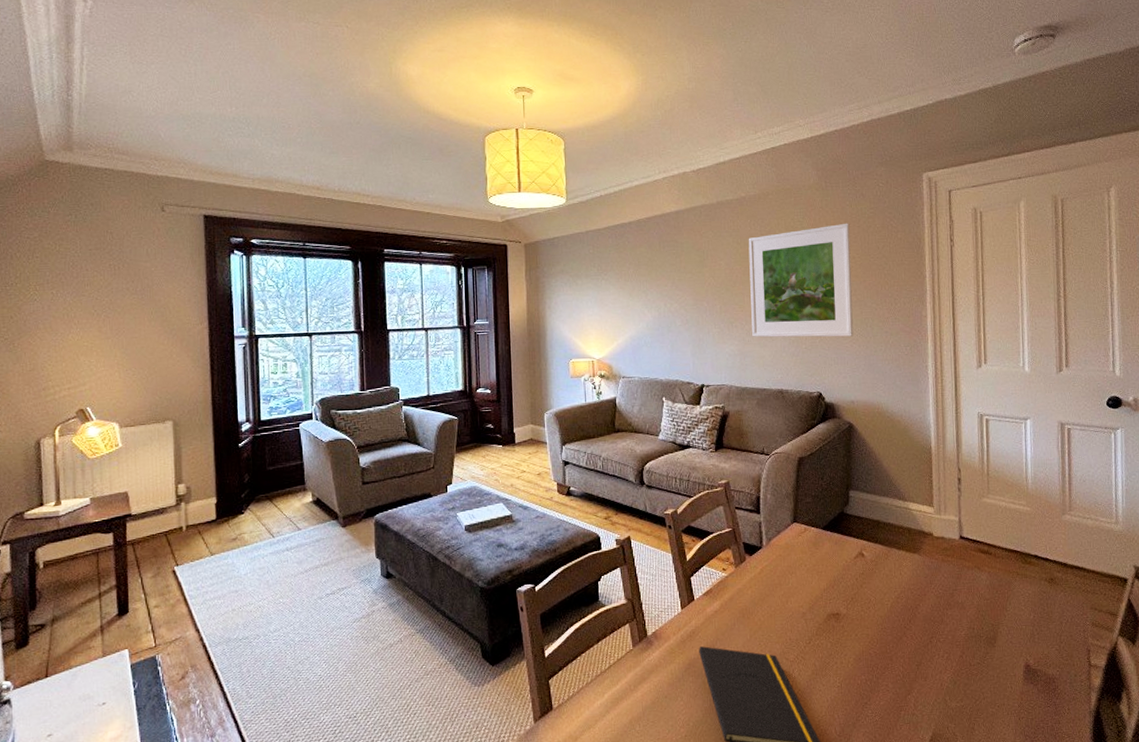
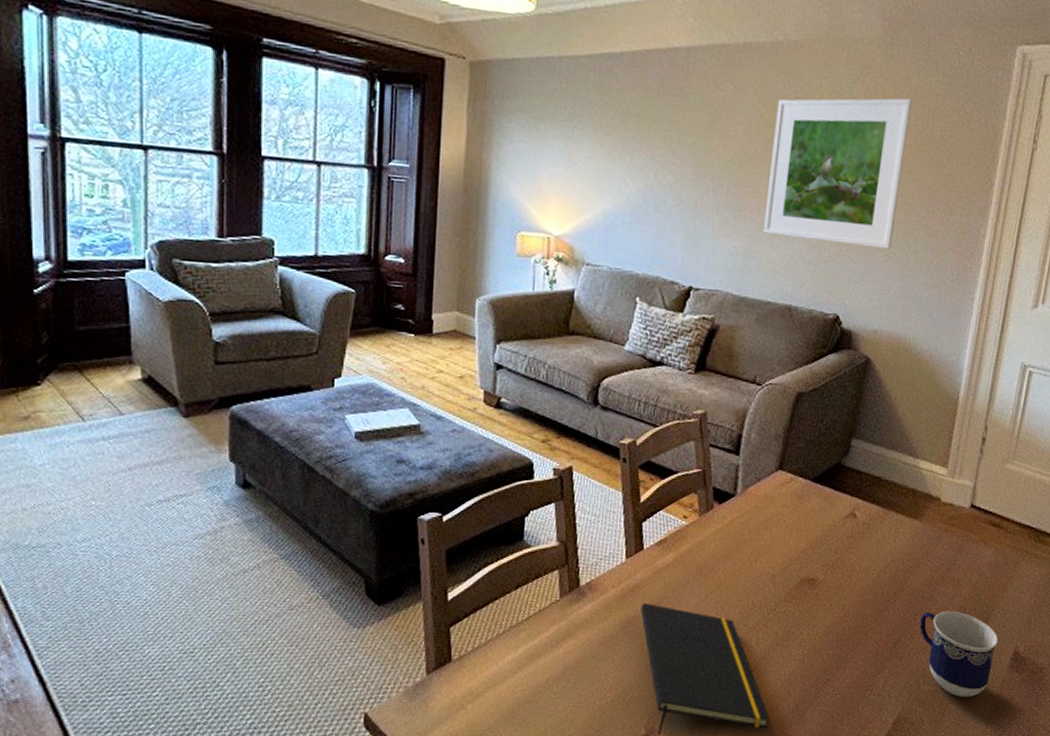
cup: none [936,632,1009,711] -> present [919,611,999,697]

